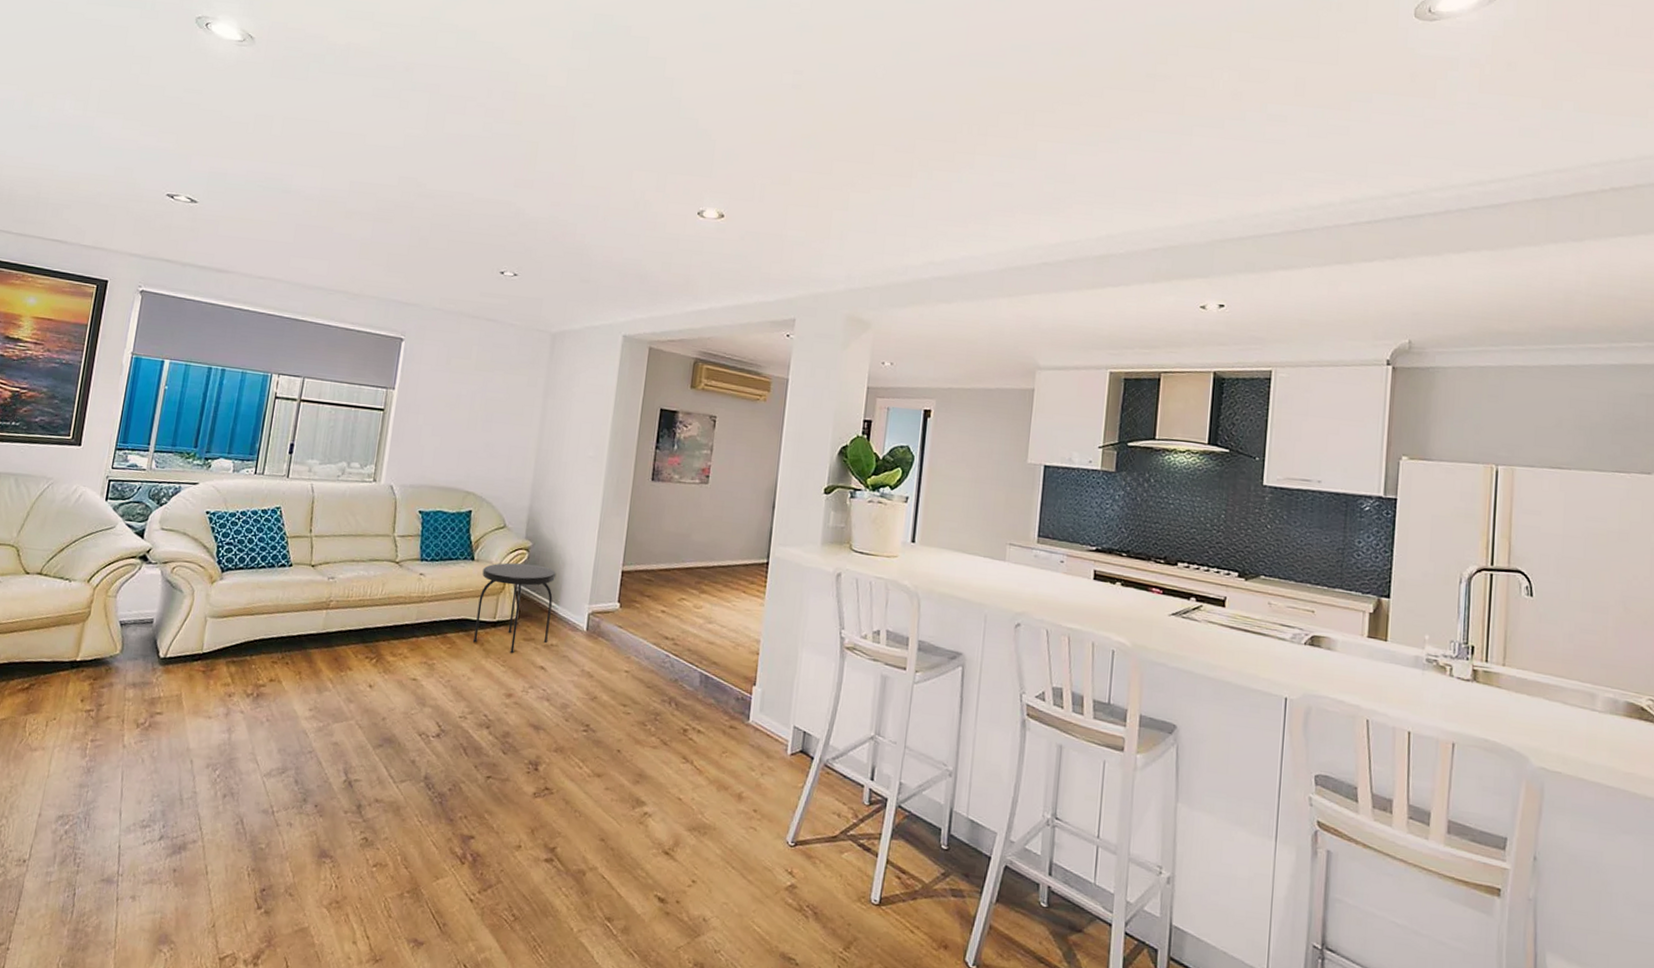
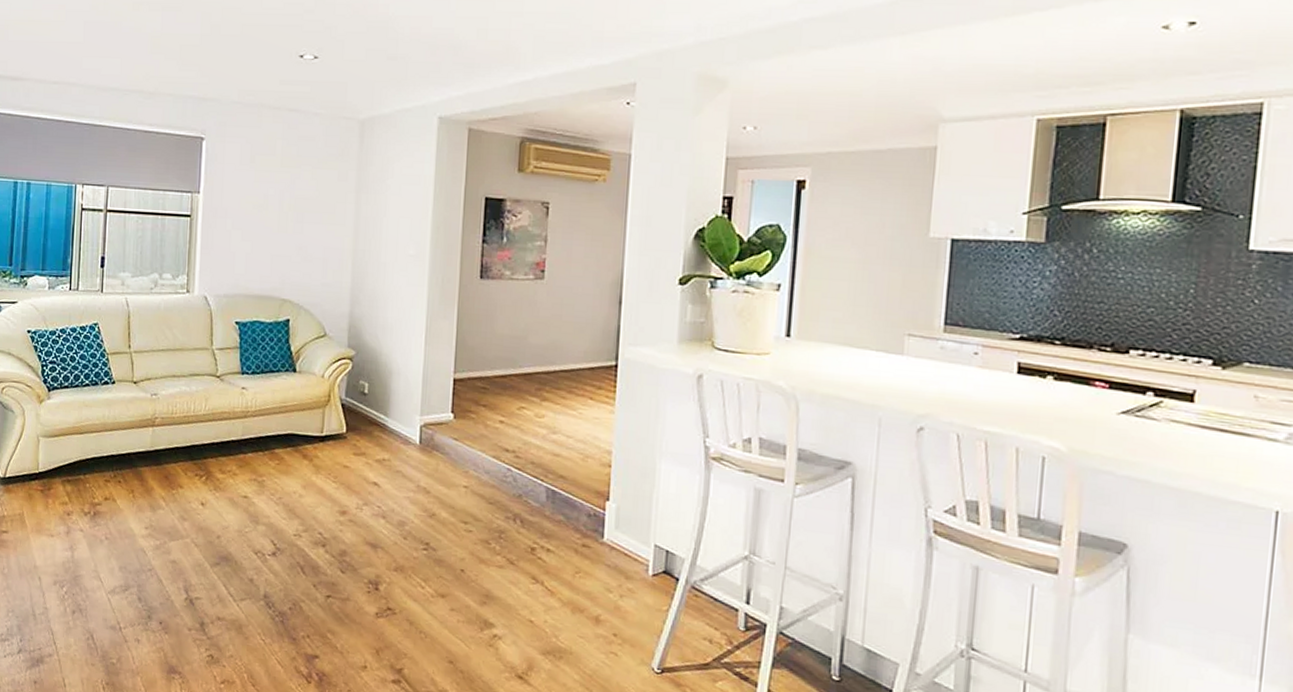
side table: present [472,562,557,654] -> none [301,373,384,470]

